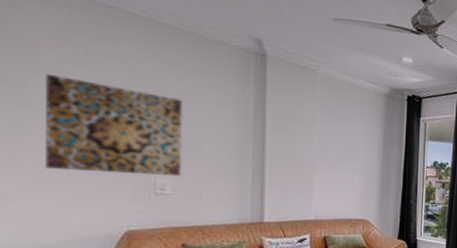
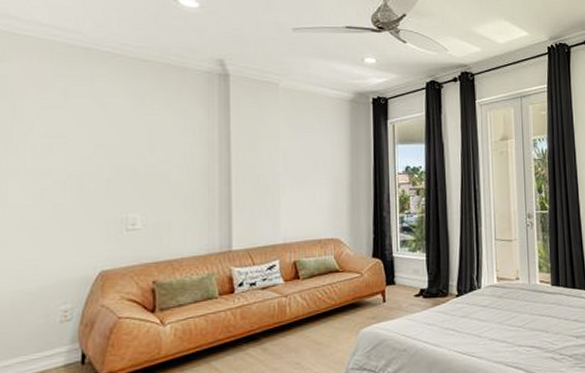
wall art: present [46,73,183,177] -> none [29,120,152,213]

